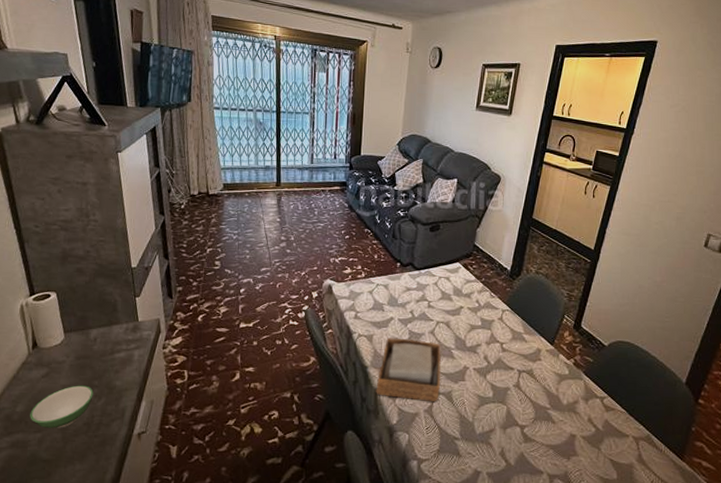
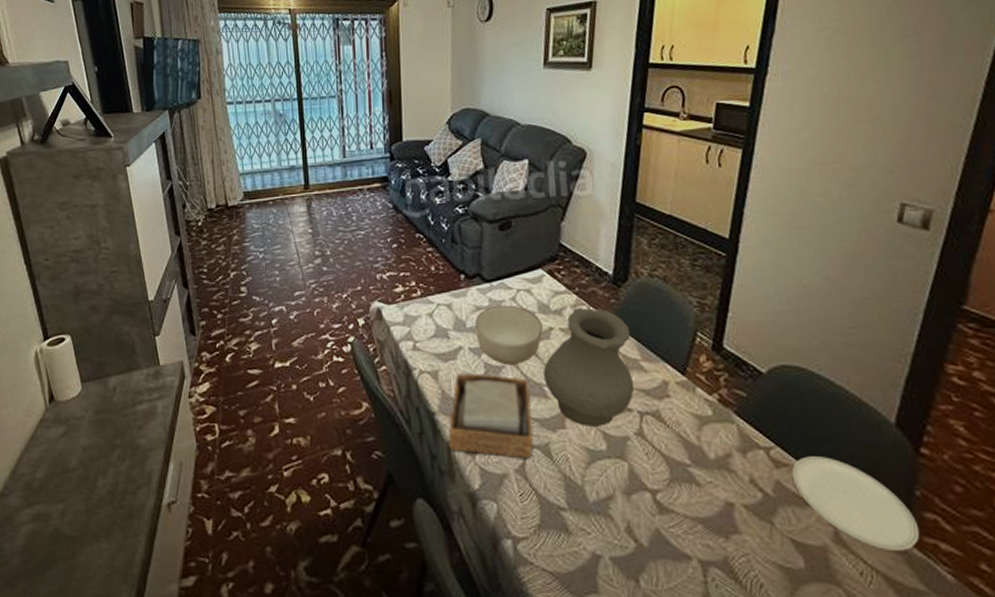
bowl: present [30,385,94,428] -> none [50,445,116,498]
bowl: none [405,288,456,333] -> present [475,305,543,365]
vase: none [453,293,519,380] -> present [544,308,635,426]
plate: none [616,404,691,467] -> present [791,456,920,551]

